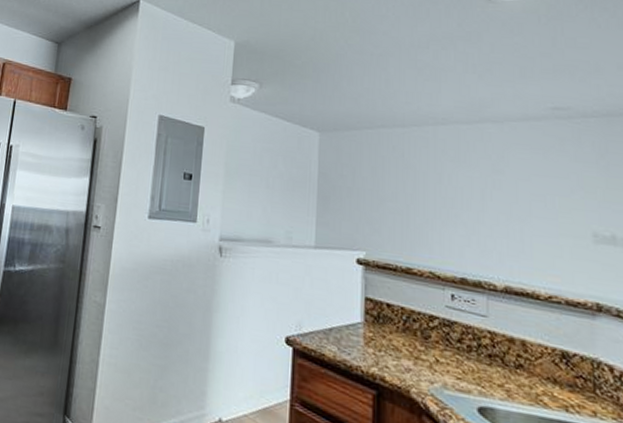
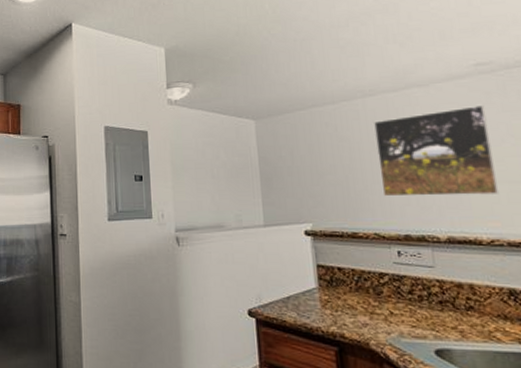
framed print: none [443,151,563,248] -> present [374,105,499,197]

